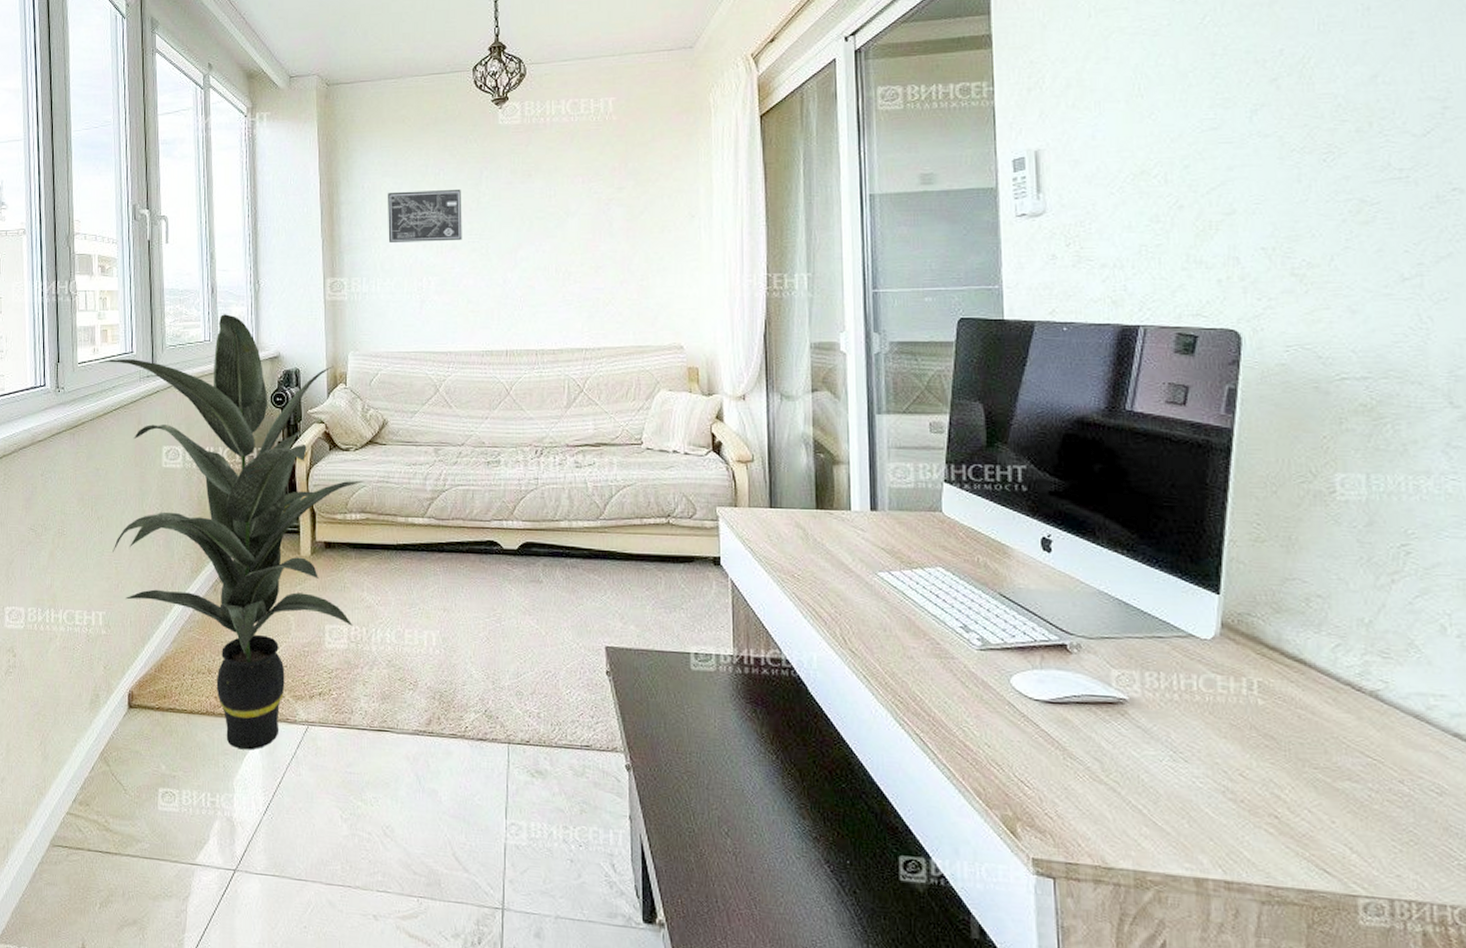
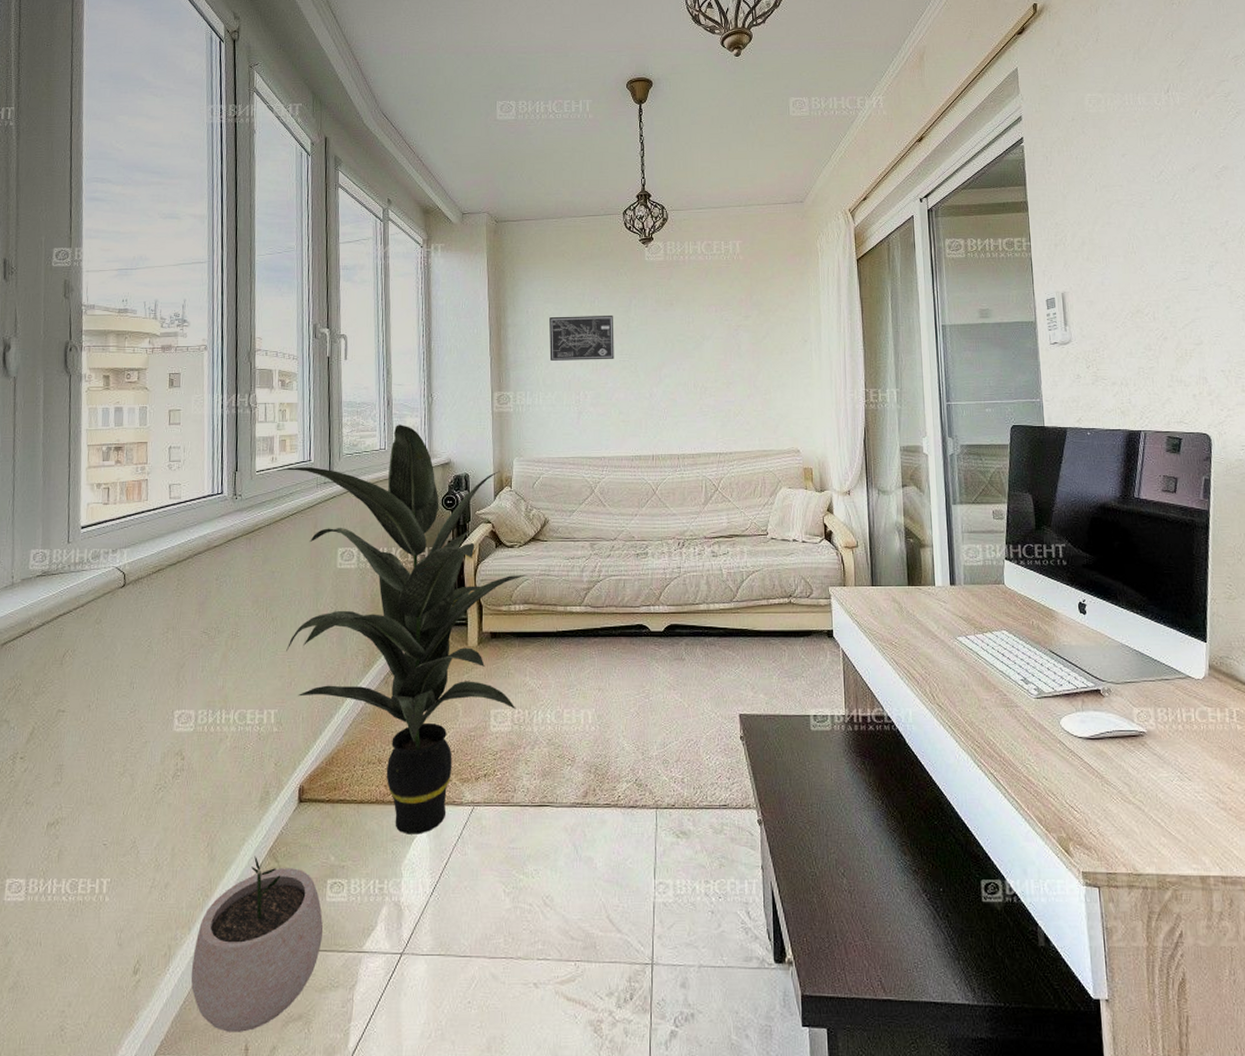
plant pot: none [28,758,155,931] -> present [190,856,323,1032]

